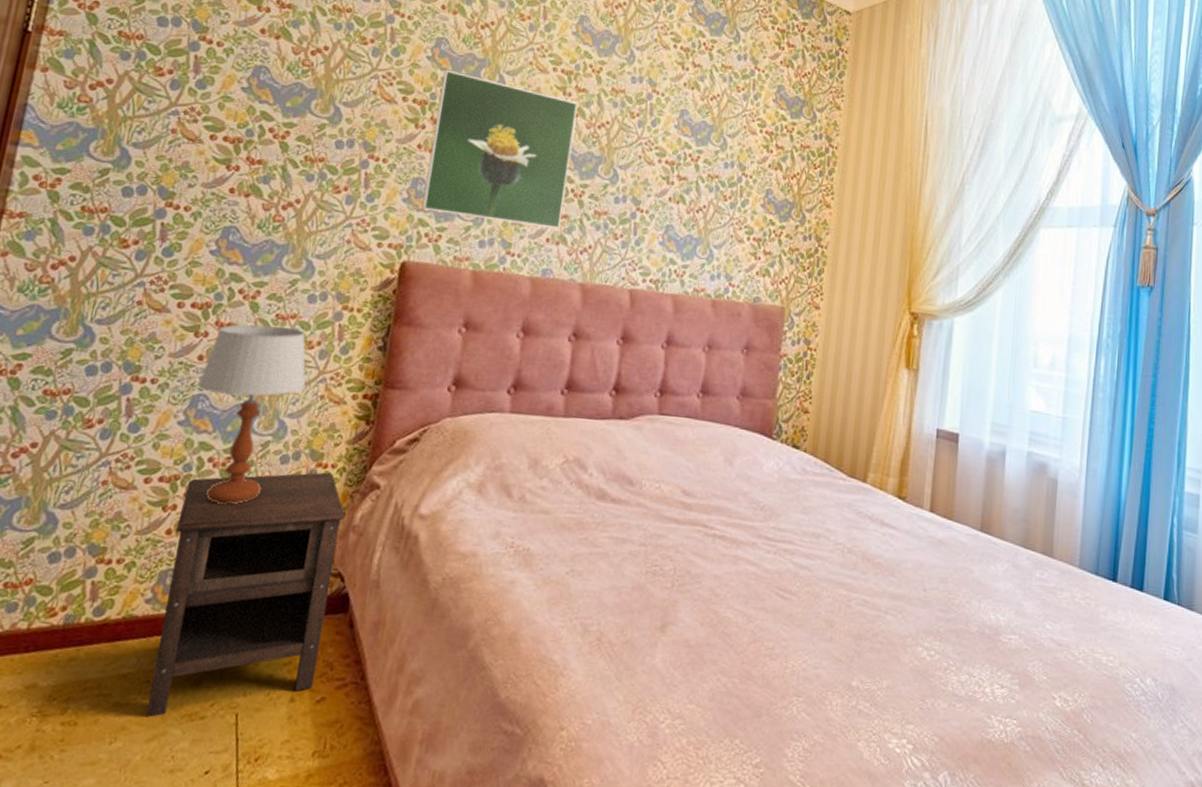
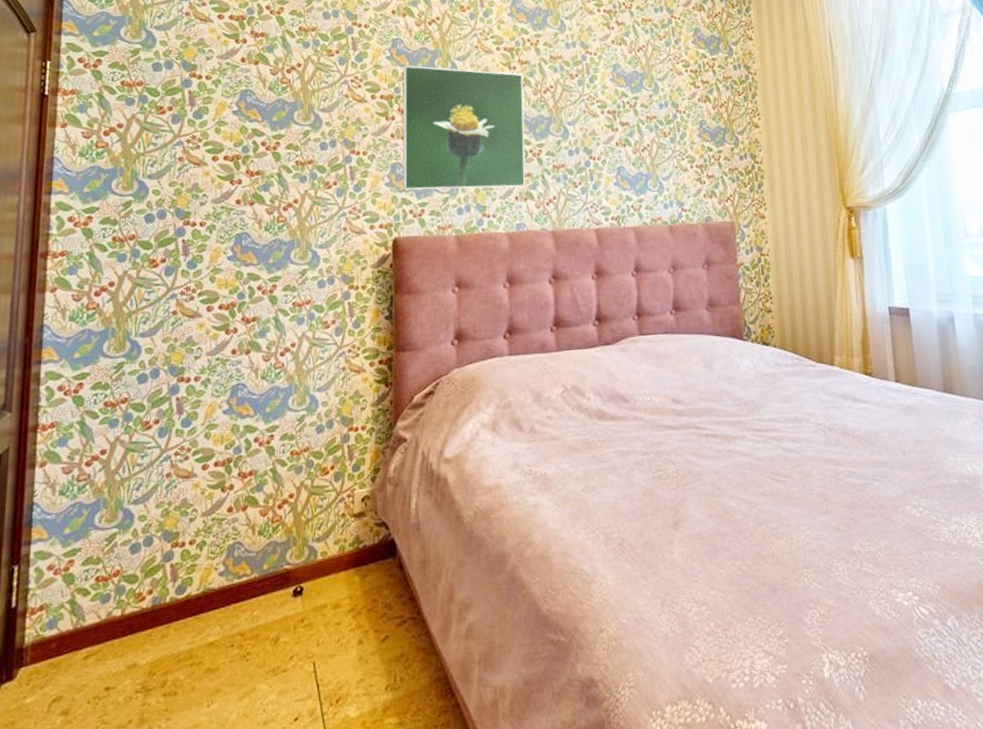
nightstand: present [145,472,345,718] -> none [234,434,380,678]
table lamp: present [197,324,306,505] -> none [235,312,328,478]

